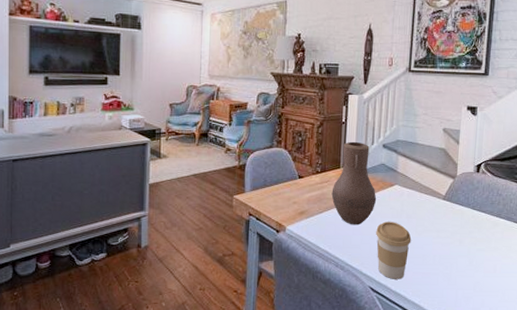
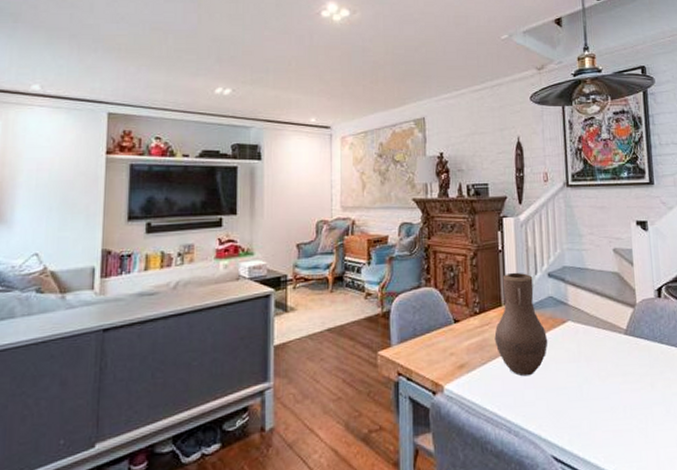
coffee cup: present [376,222,412,279] -> none [552,367,595,443]

